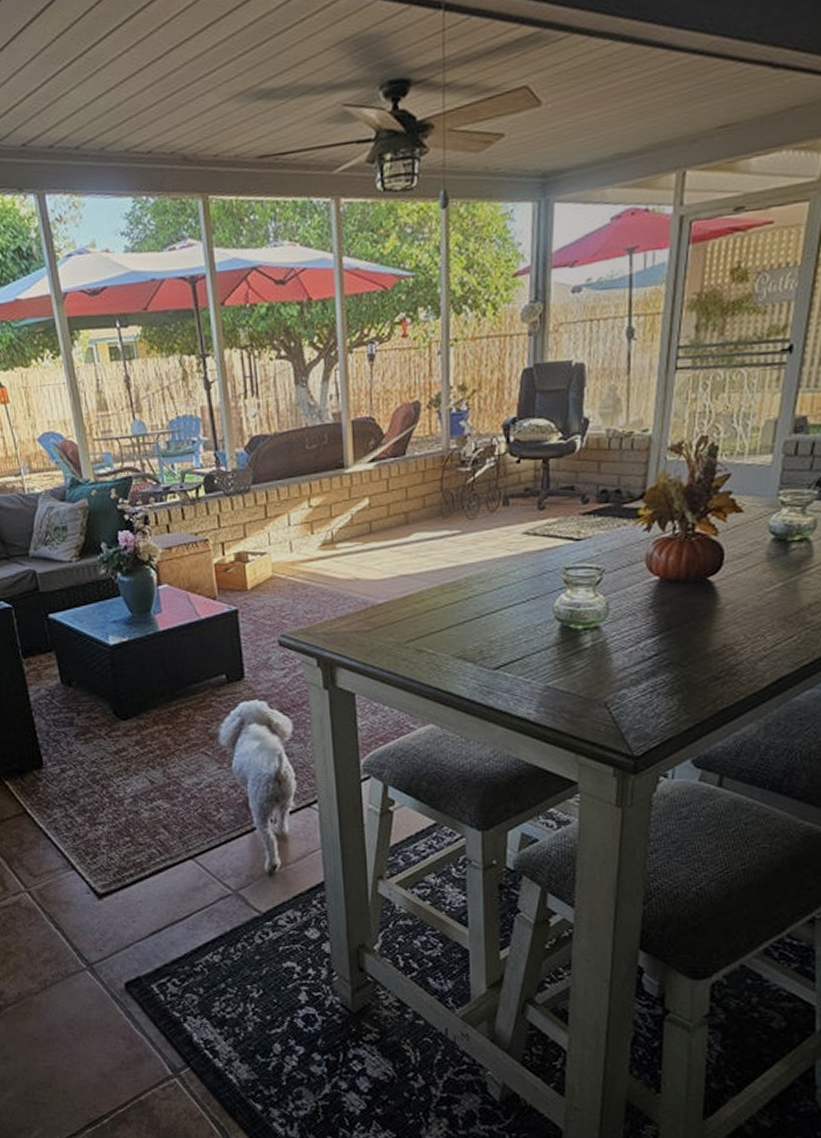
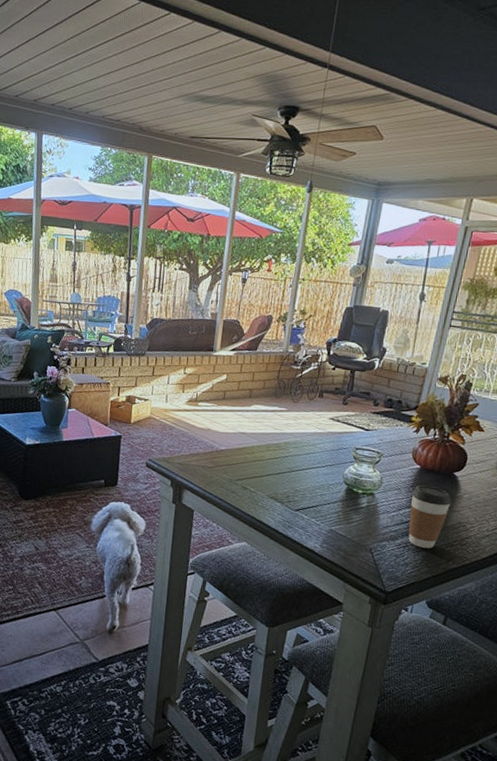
coffee cup: none [652,601,710,690] -> present [408,484,452,549]

